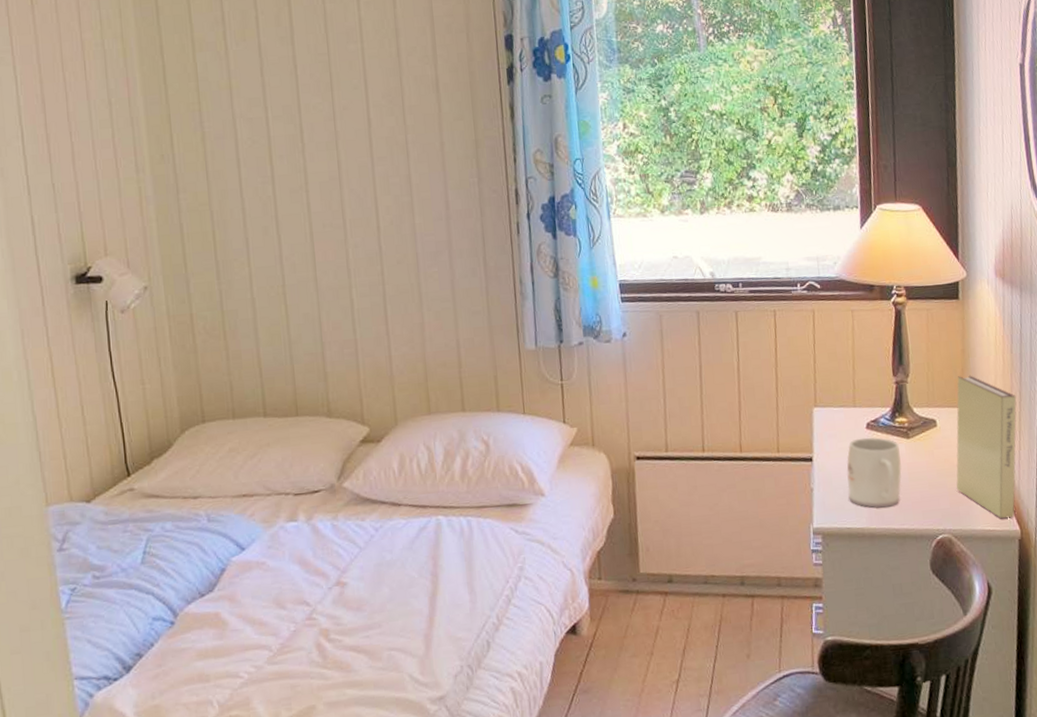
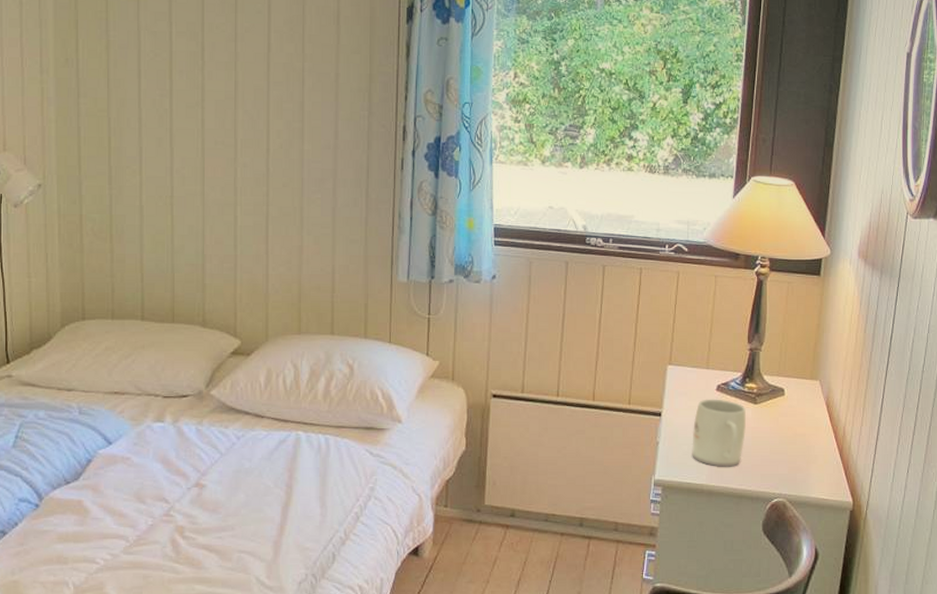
book: present [956,375,1017,519] -> none [796,349,864,490]

